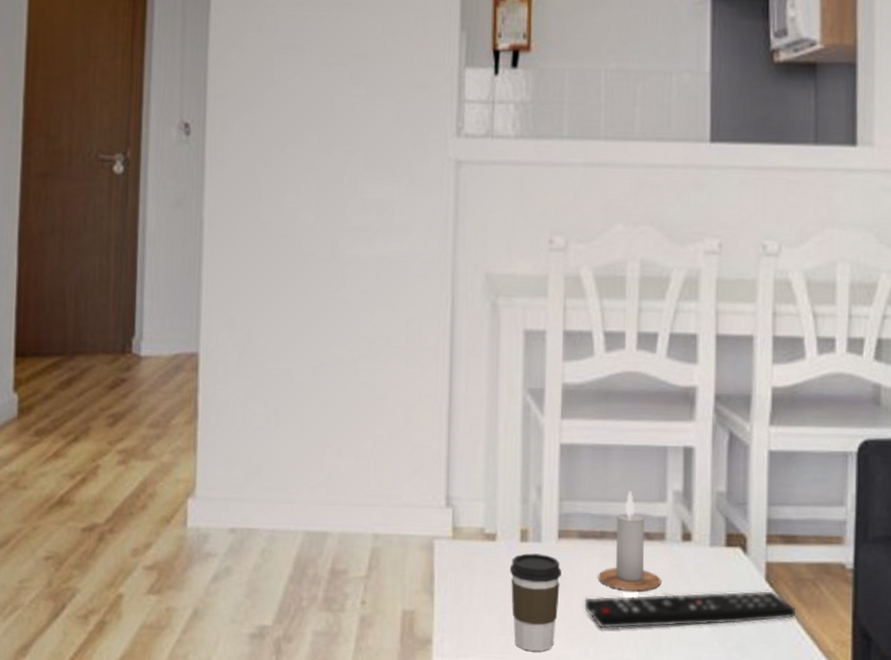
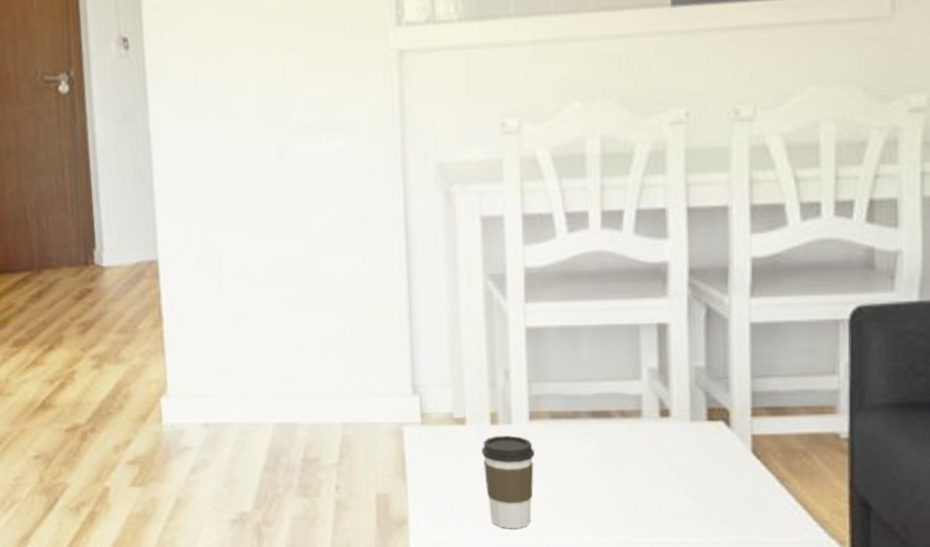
remote control: present [583,590,796,629] -> none [559,463,787,506]
candle: present [598,491,661,592] -> none [573,370,639,468]

